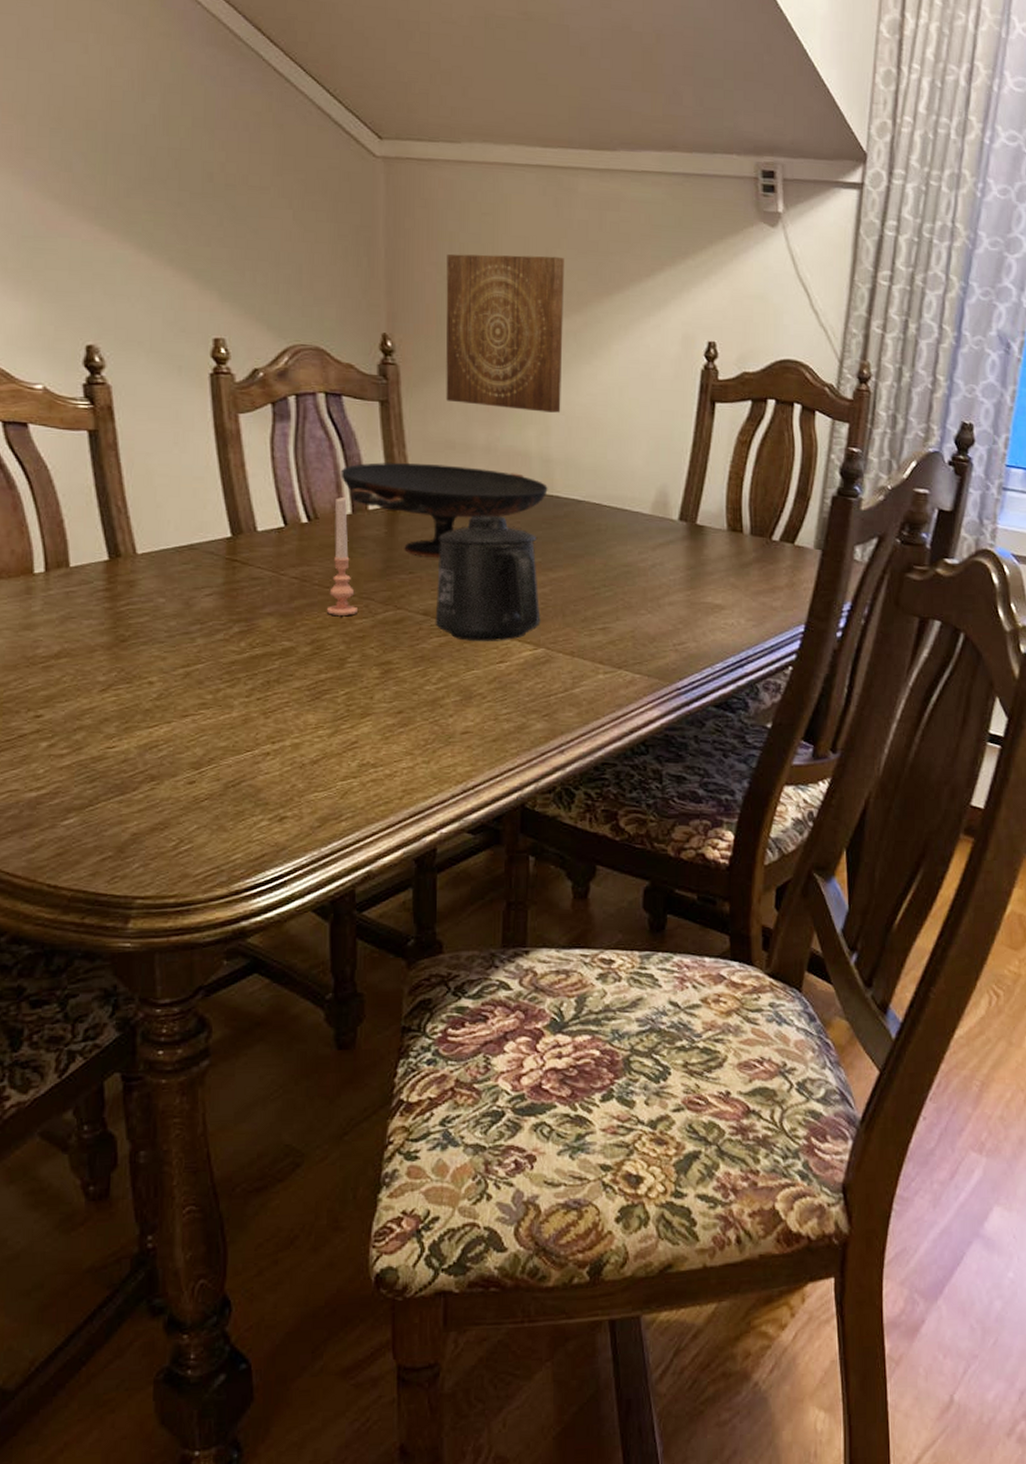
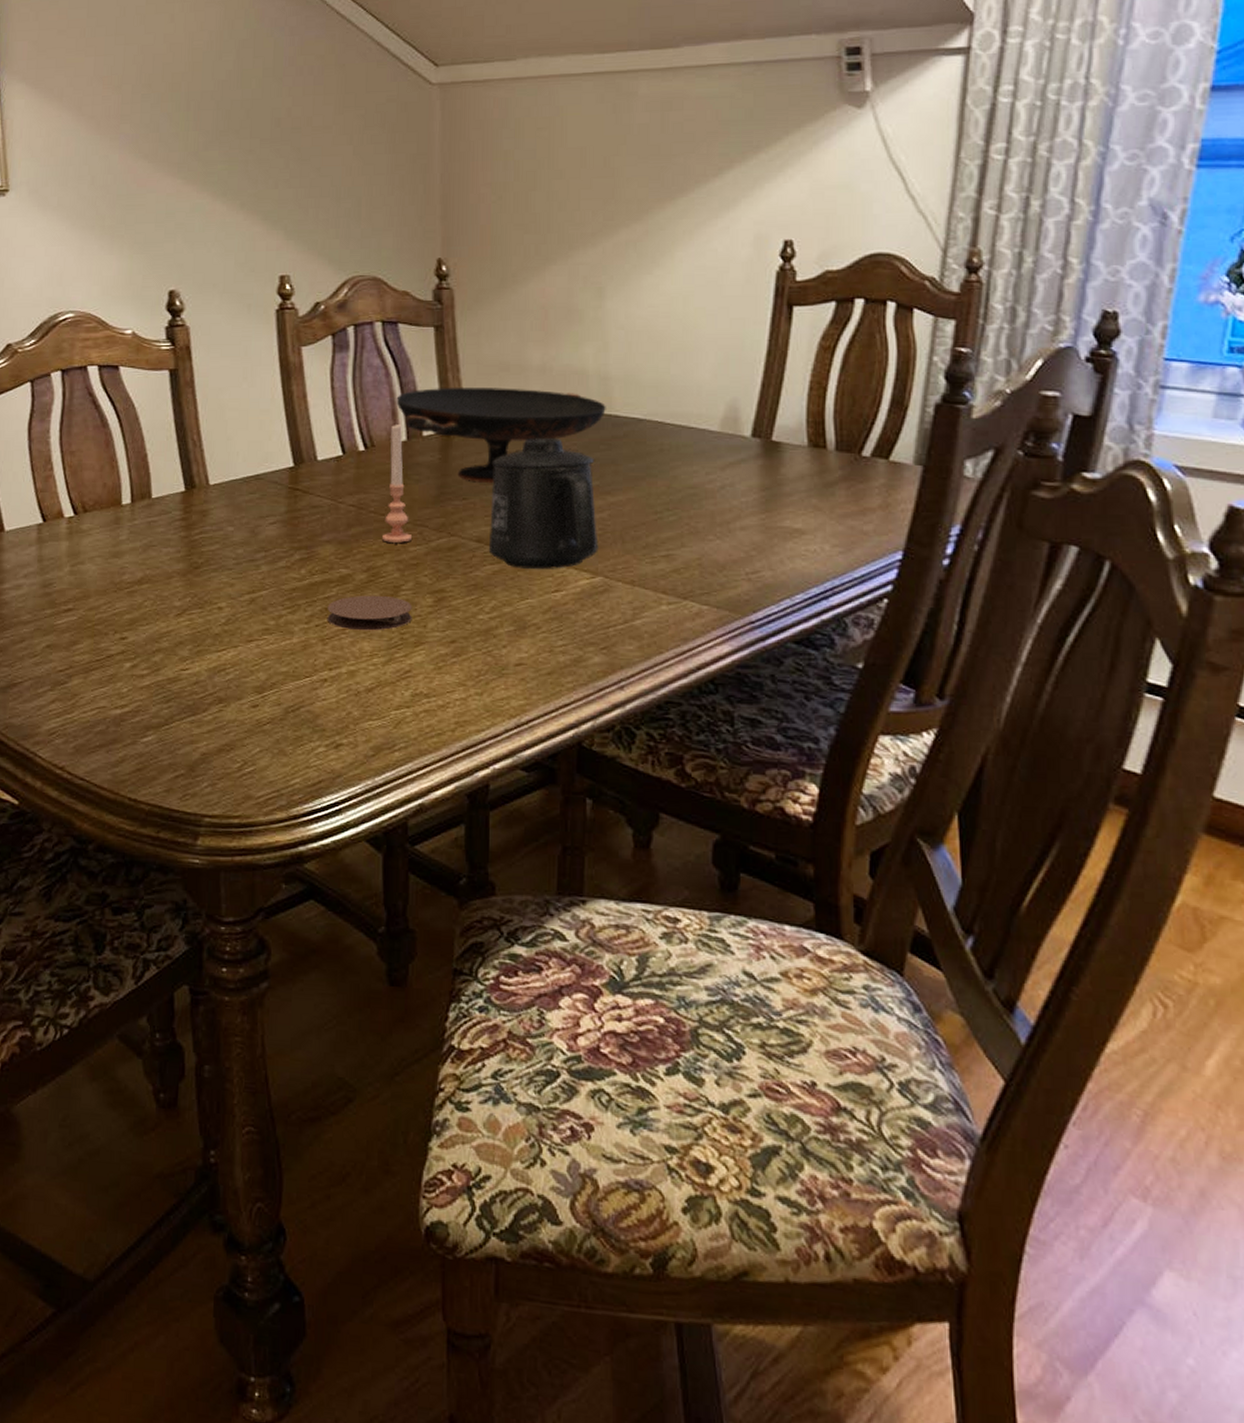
coaster: none [269,667,359,704] -> present [327,595,412,631]
wall art: present [446,253,564,413] -> none [500,164,623,328]

